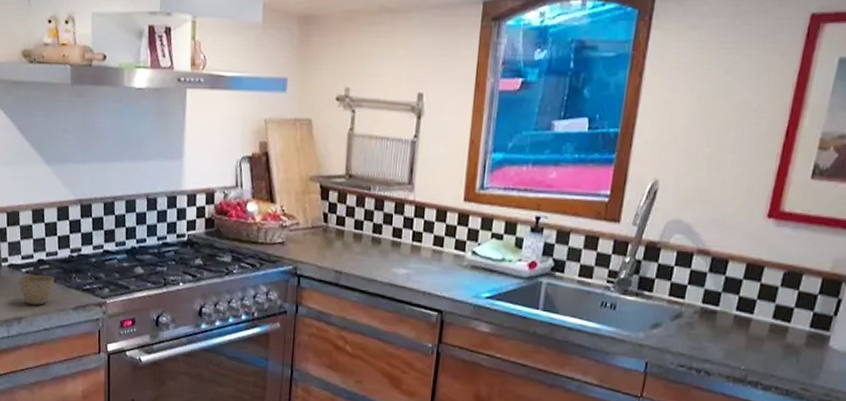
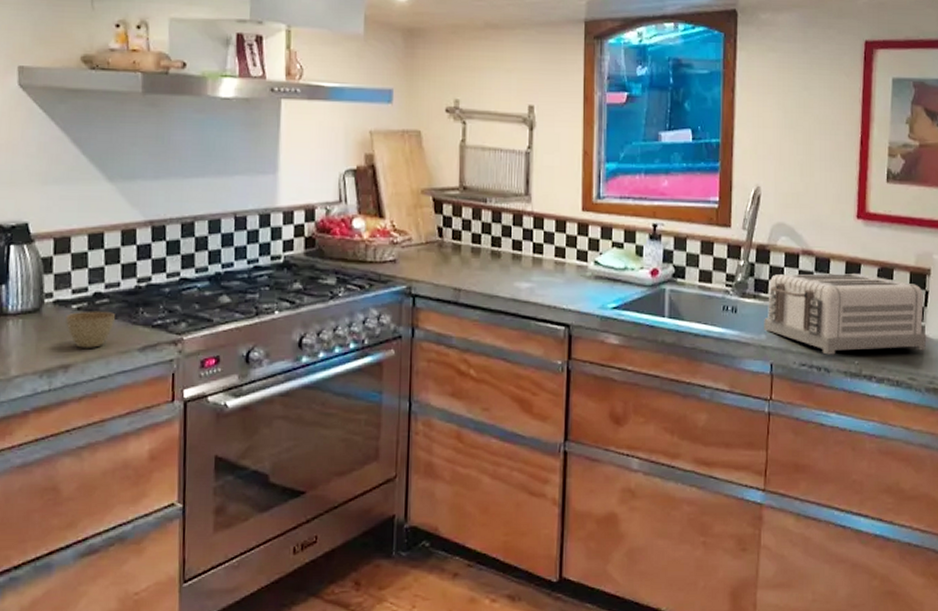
toaster: none [643,273,835,362] -> present [764,272,927,355]

